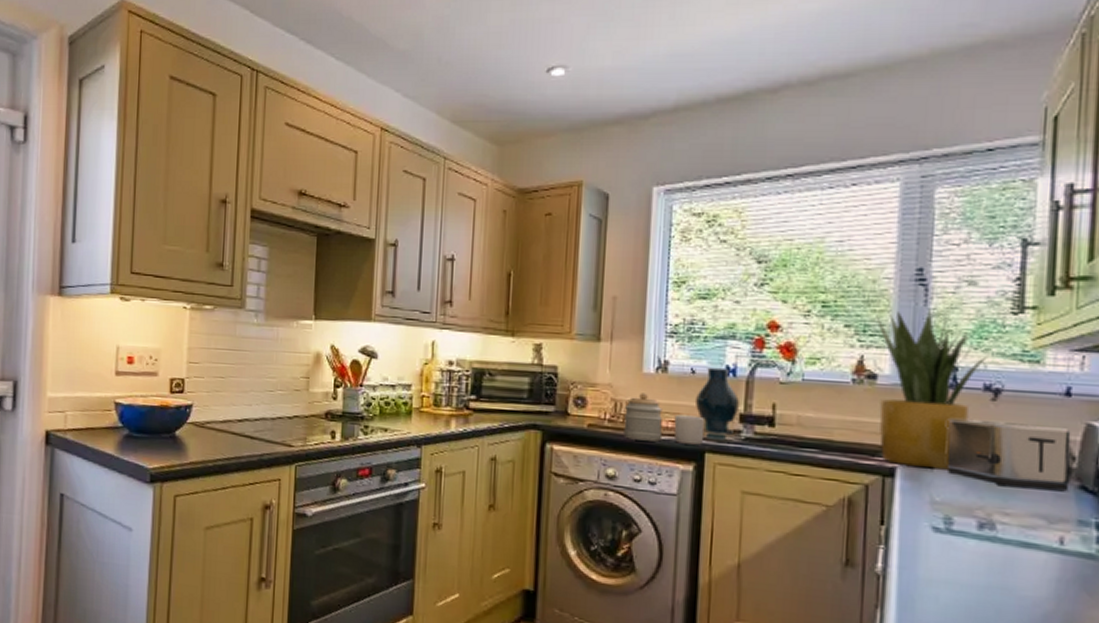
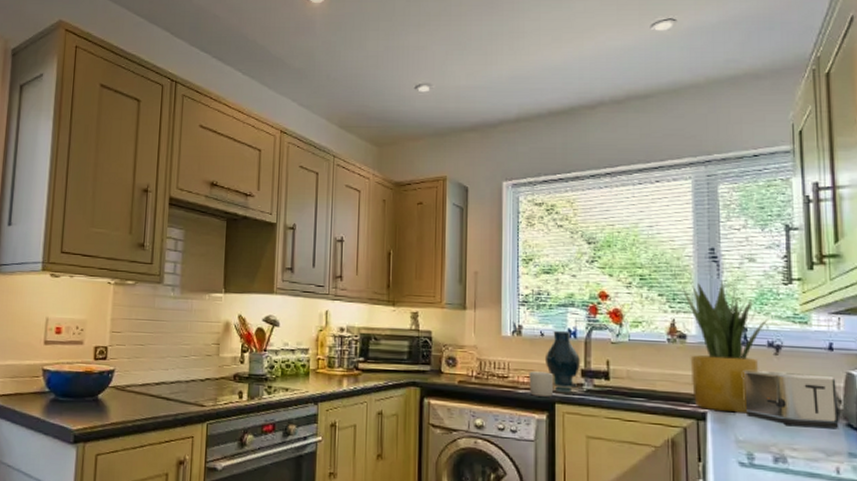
jar: present [623,393,663,442] -> none [488,353,520,395]

